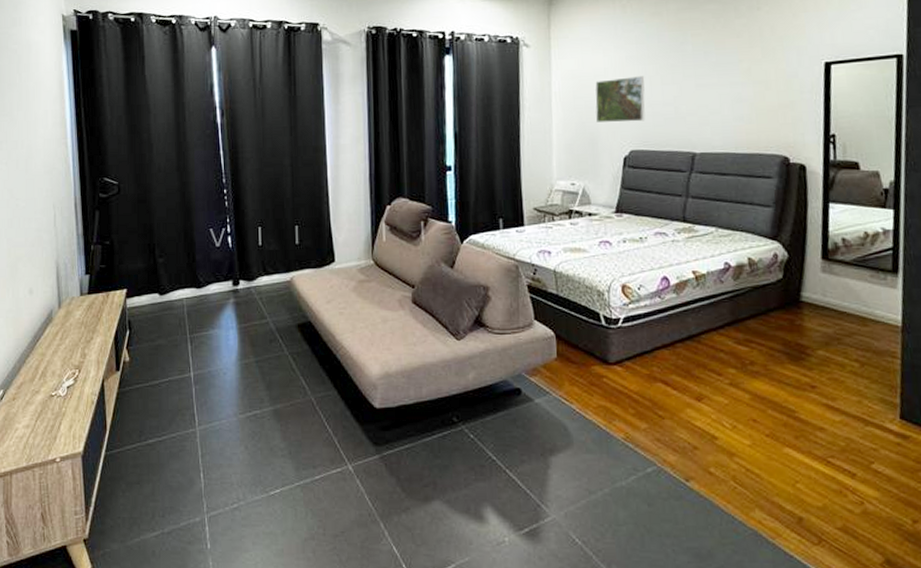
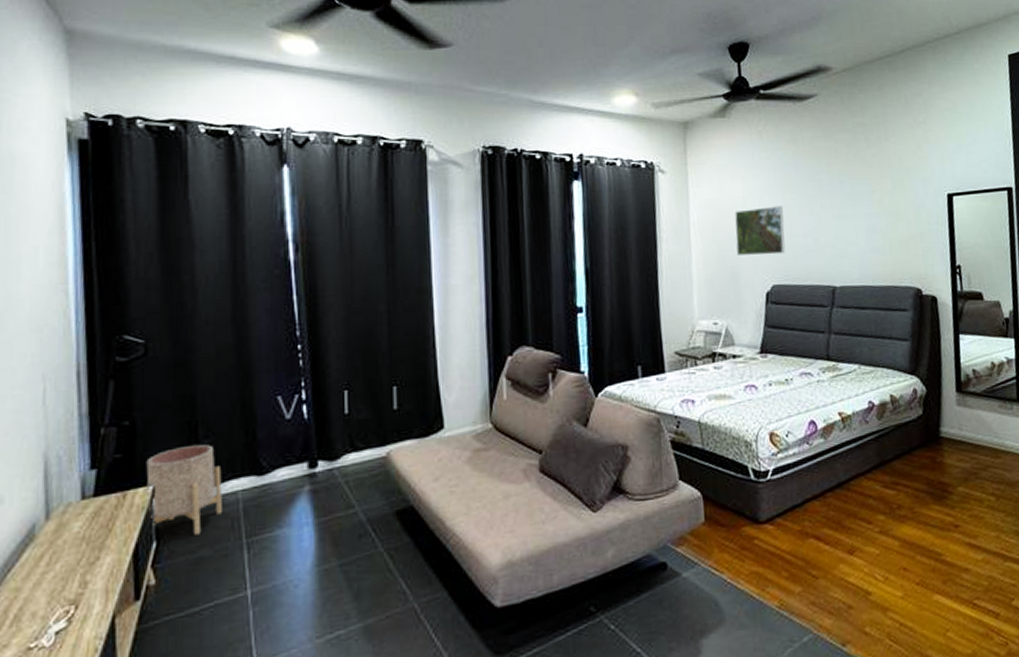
planter: none [121,262,172,328] -> present [146,444,222,535]

